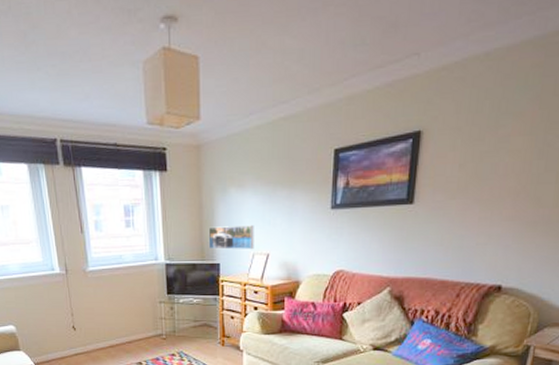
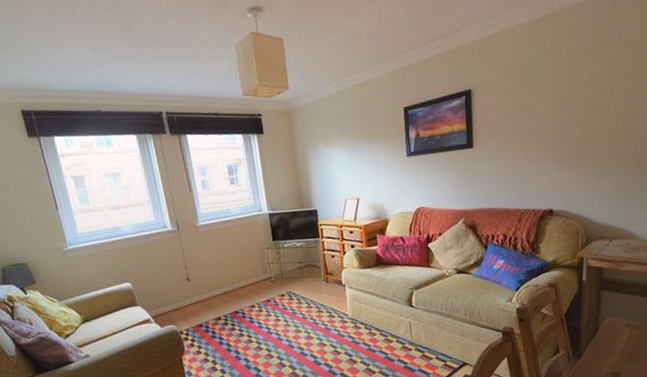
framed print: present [208,225,254,250] -> none [304,175,346,198]

